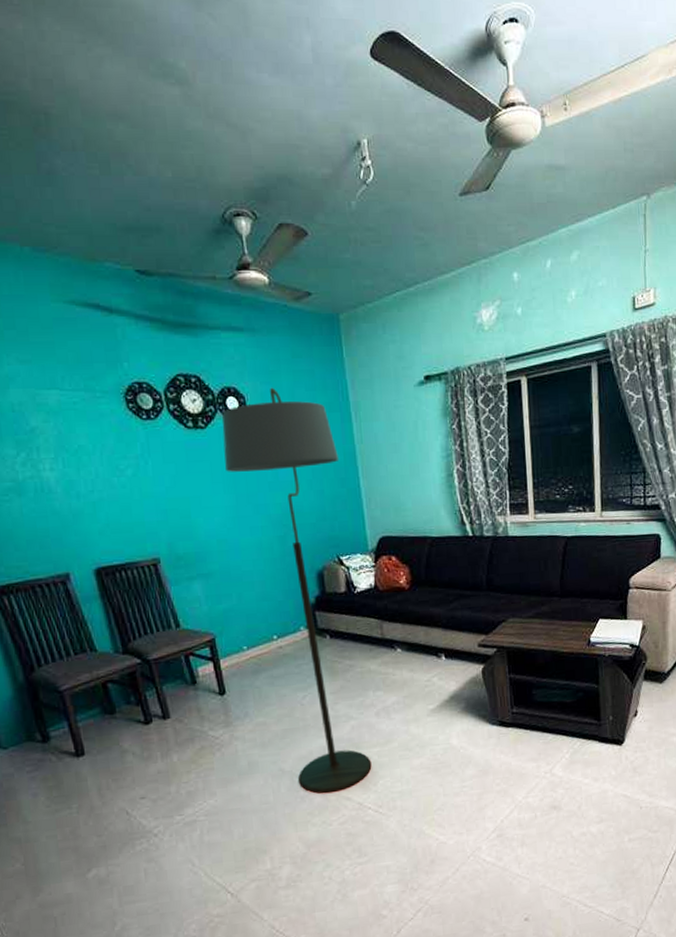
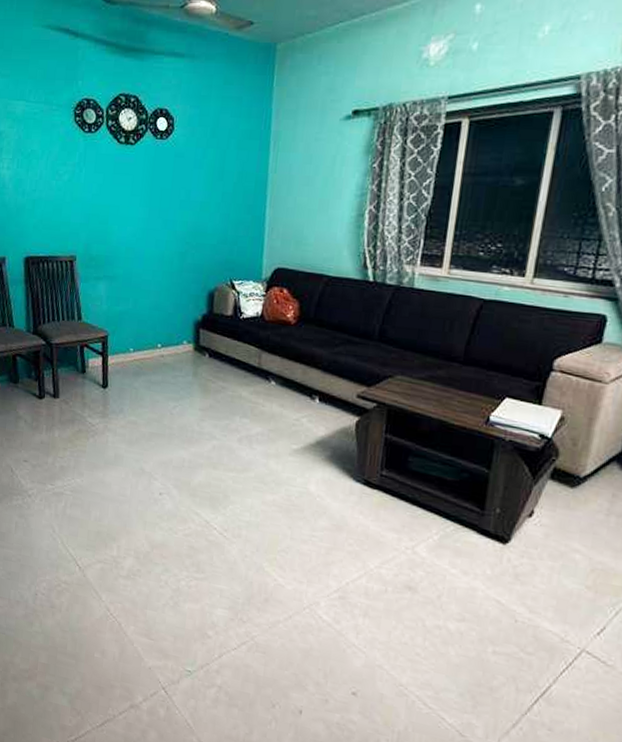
floor lamp: present [221,387,372,793] -> none [145,111,250,504]

